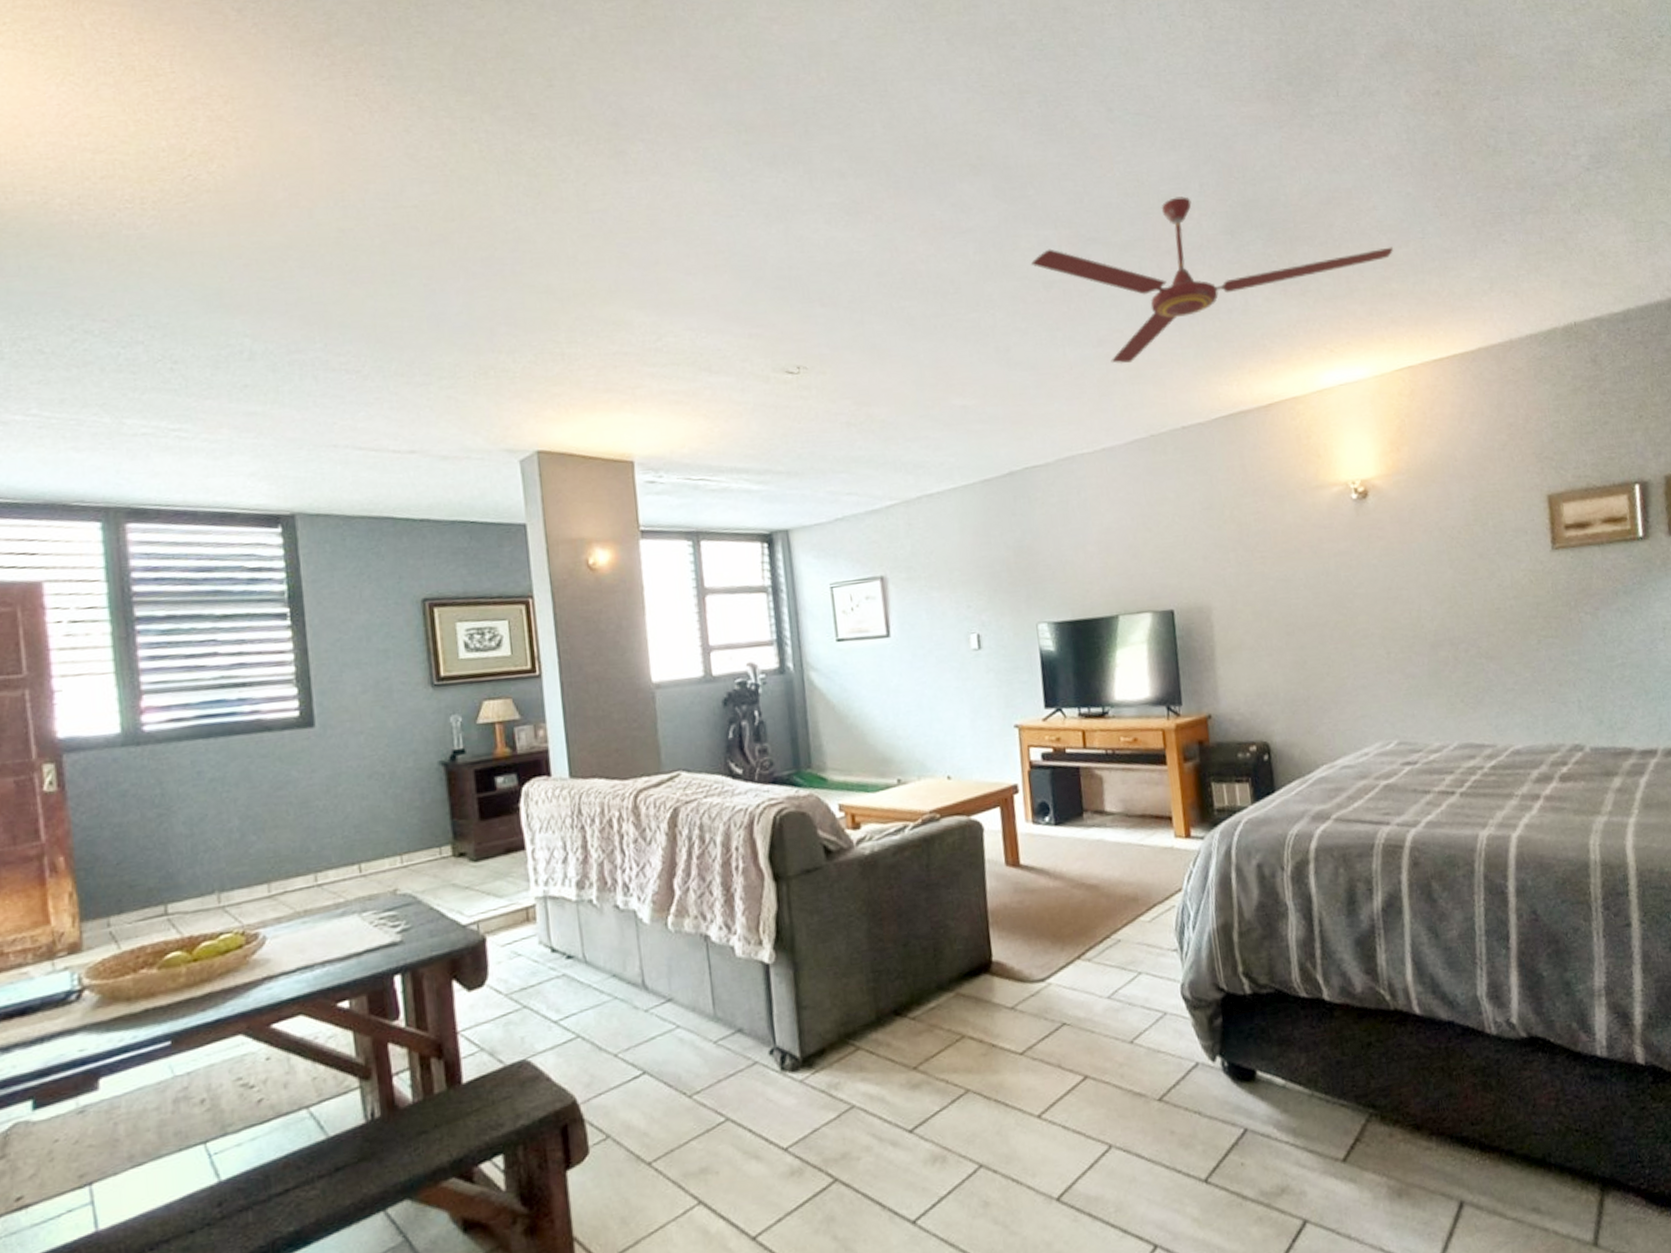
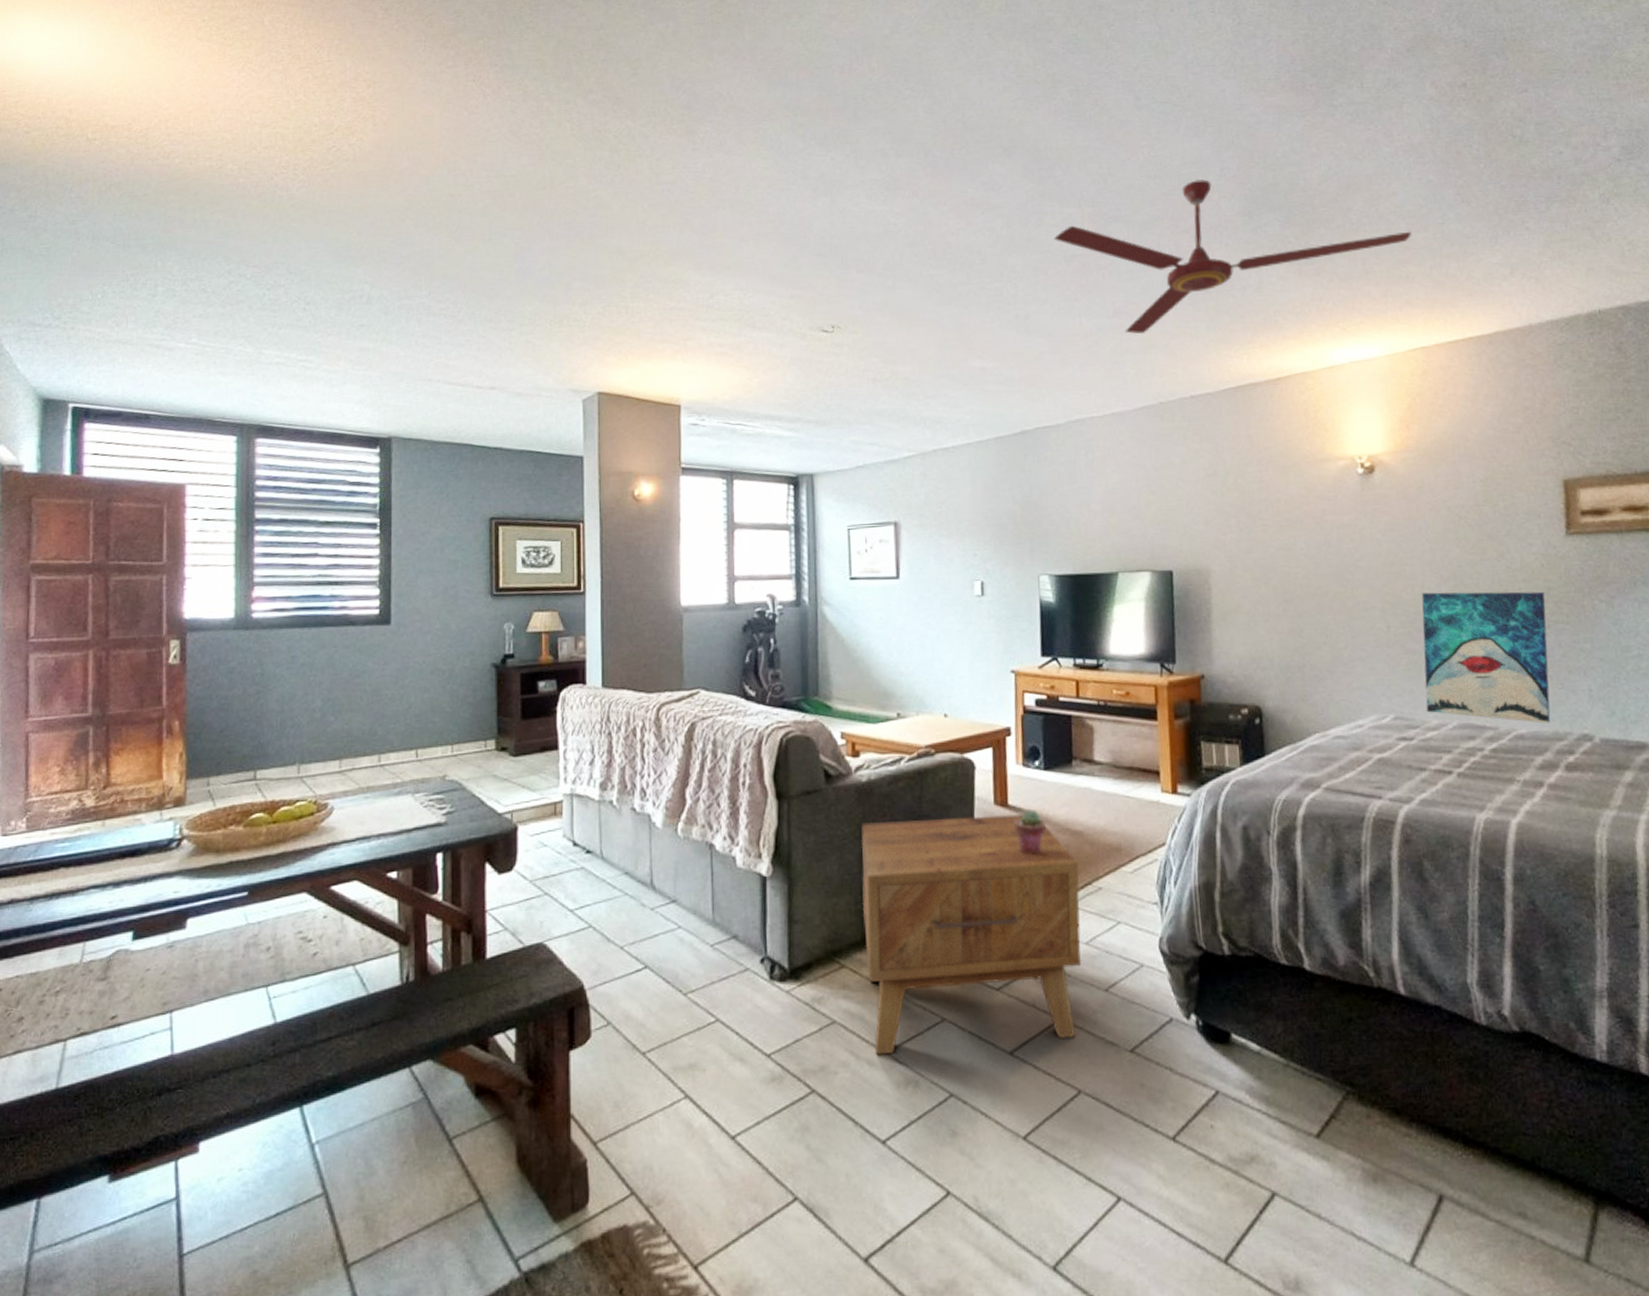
side table: none [867,873,1105,1135] -> present [861,814,1082,1055]
potted succulent: none [1027,867,1061,914] -> present [1014,809,1046,855]
wall art: none [1418,607,1545,738] -> present [1421,591,1551,723]

